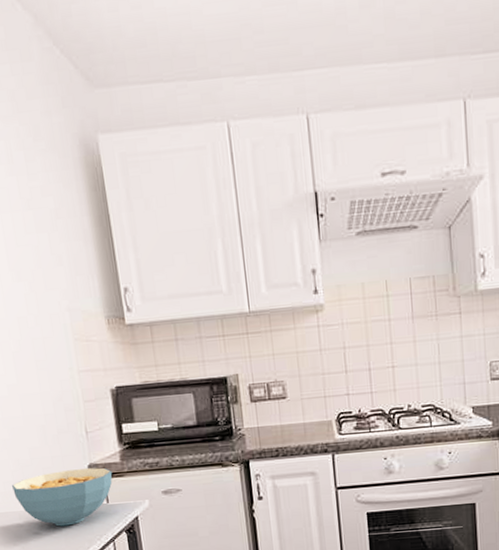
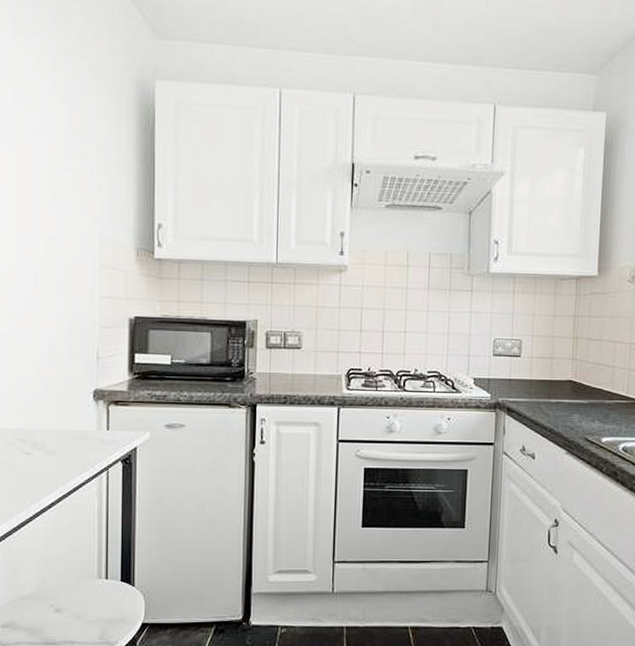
cereal bowl: present [12,467,113,527] -> none [11,393,118,449]

